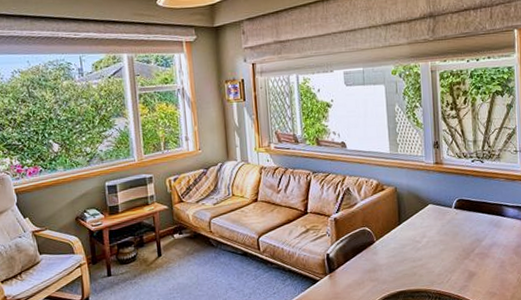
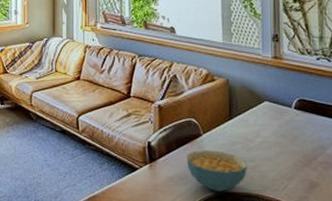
cereal bowl: none [362,254,416,292] -> present [186,150,247,192]

